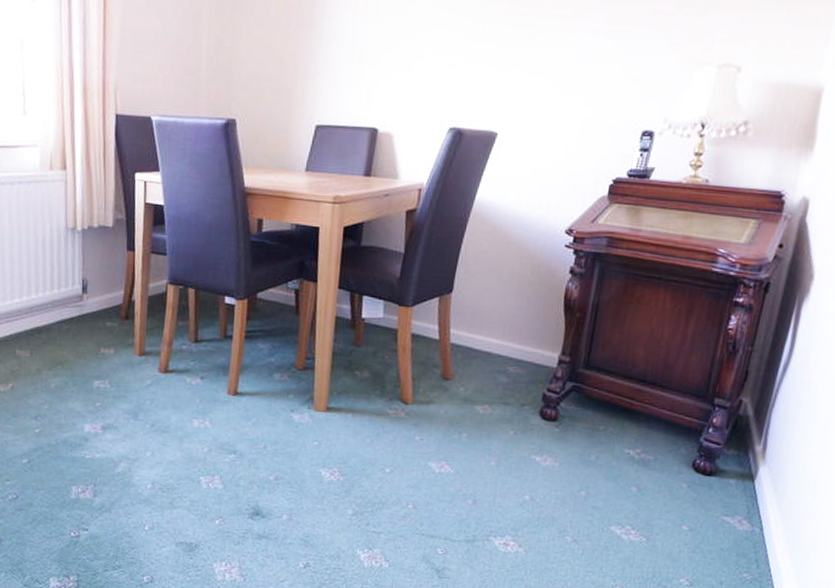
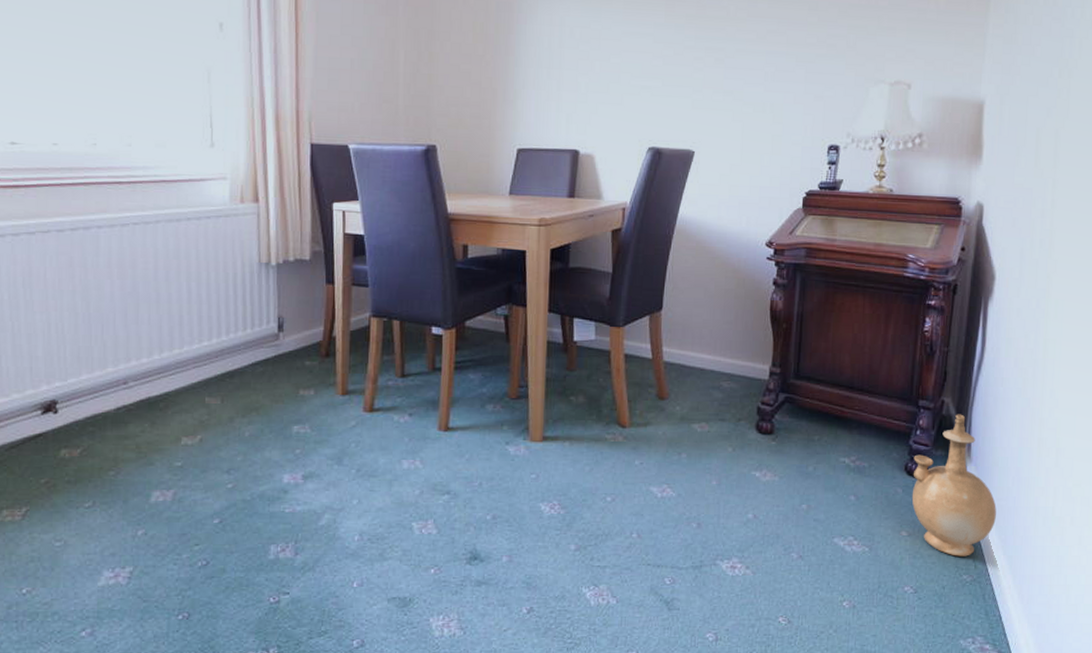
vase: none [696,415,787,556] -> present [911,414,996,557]

